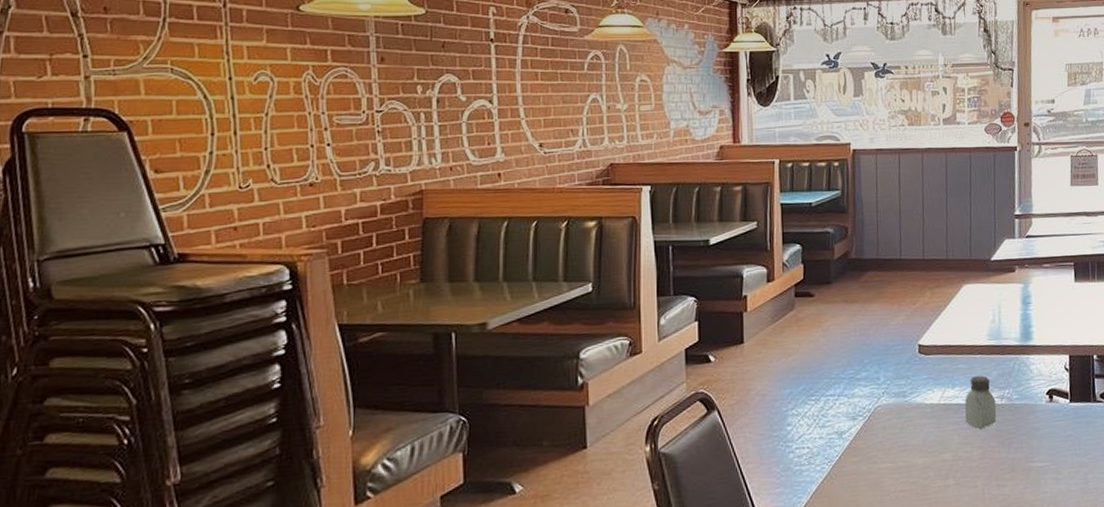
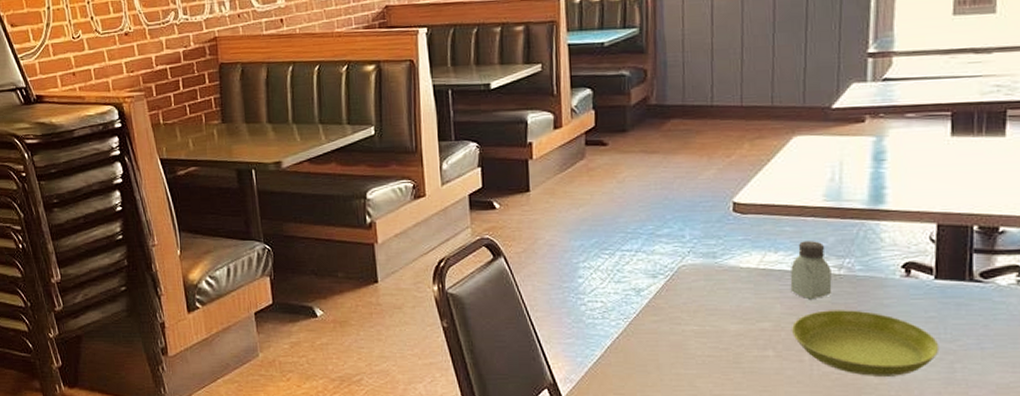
saucer: none [967,435,1076,494] -> present [792,310,940,376]

